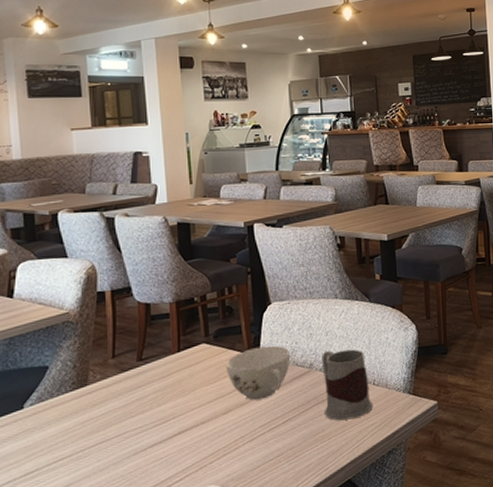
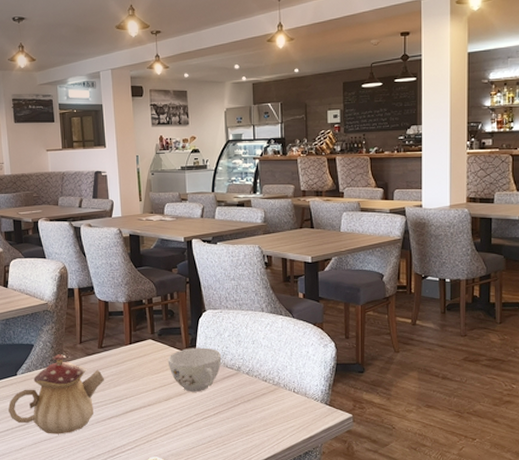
teapot: none [10,374,144,479] -> present [8,354,104,434]
mug: present [322,349,373,421] -> none [249,357,292,420]

